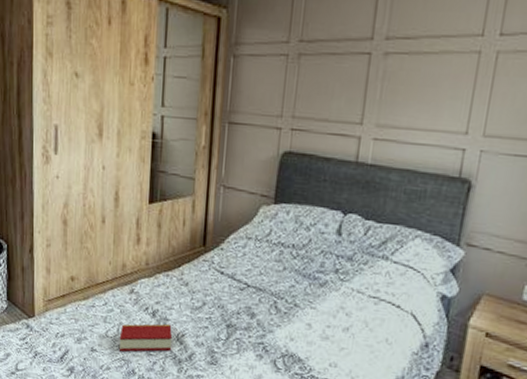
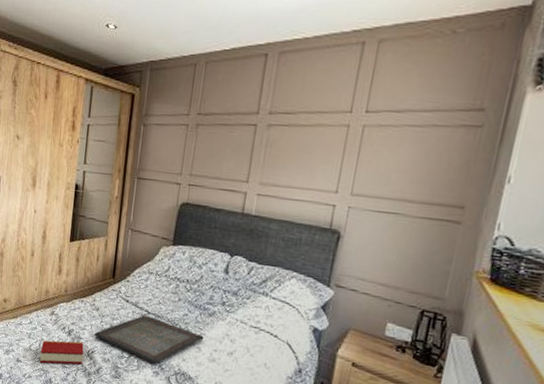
serving tray: none [184,289,315,346] -> present [95,315,204,364]

